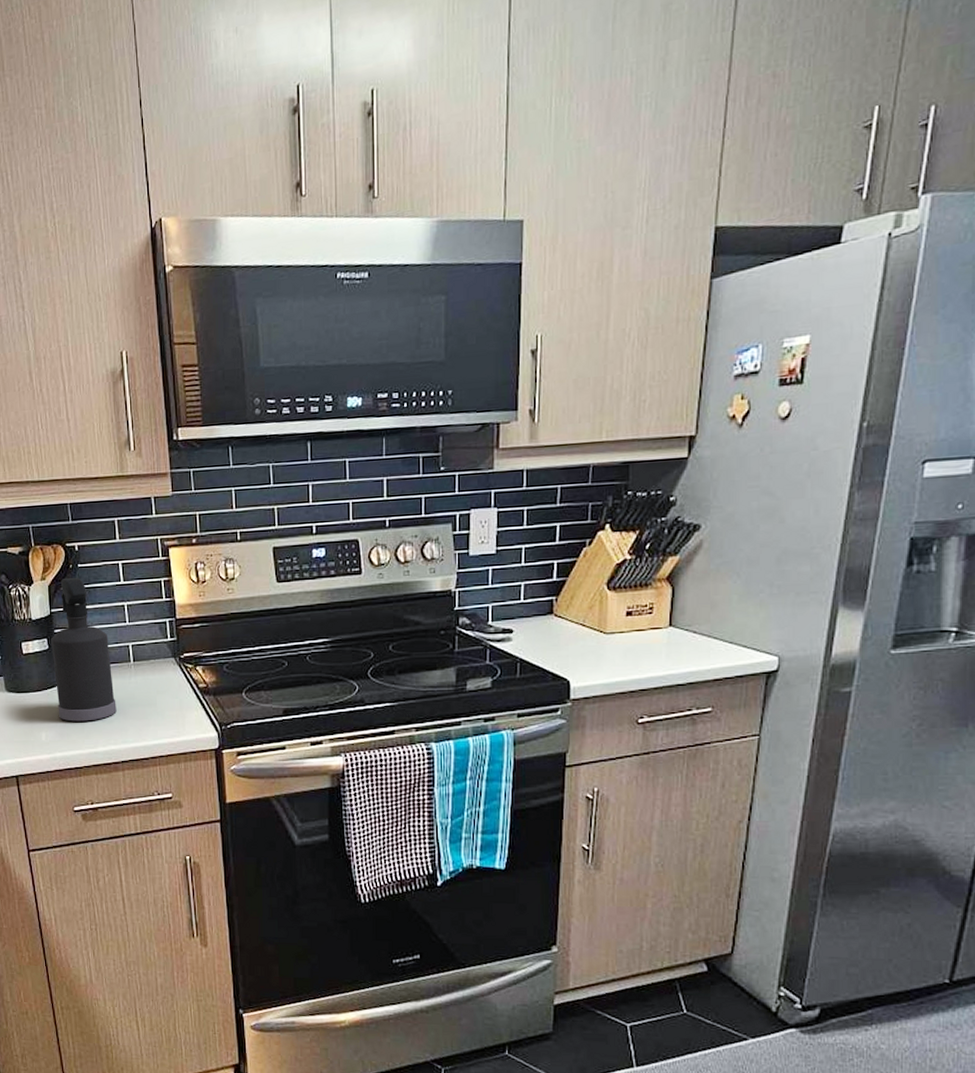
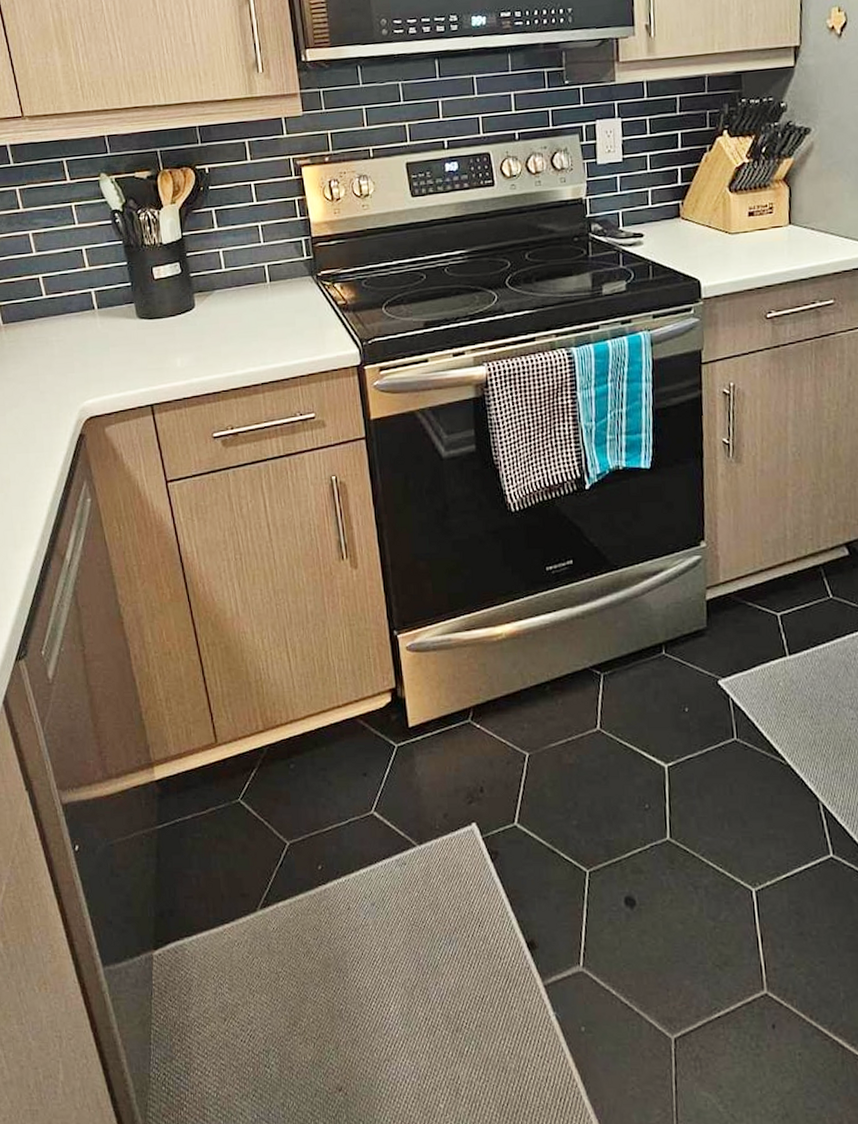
spray bottle: present [51,577,117,722] -> none [183,199,254,346]

